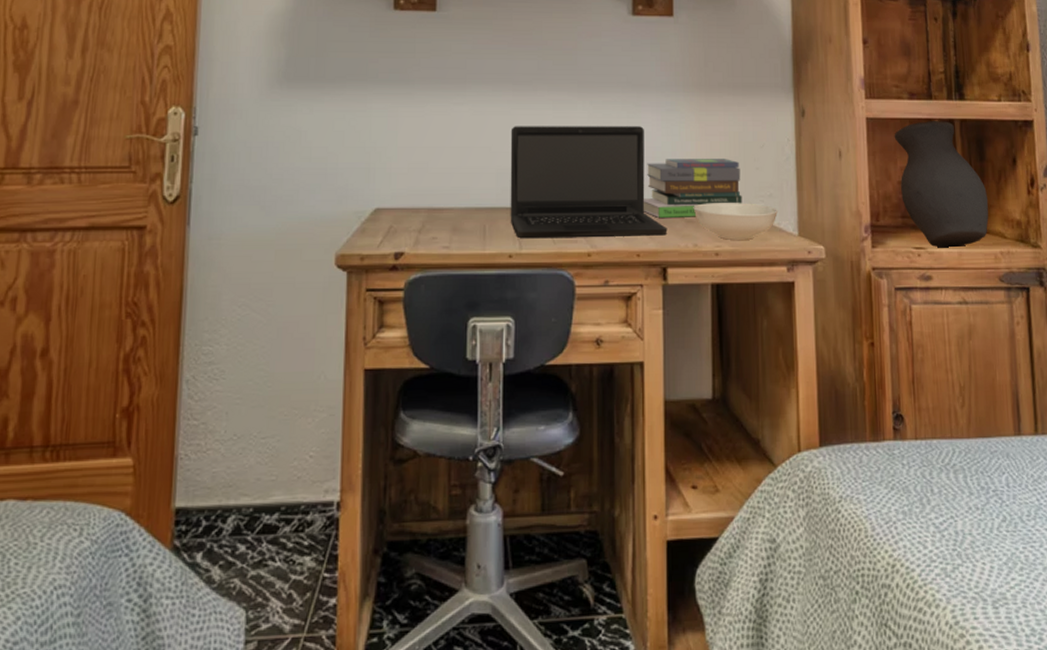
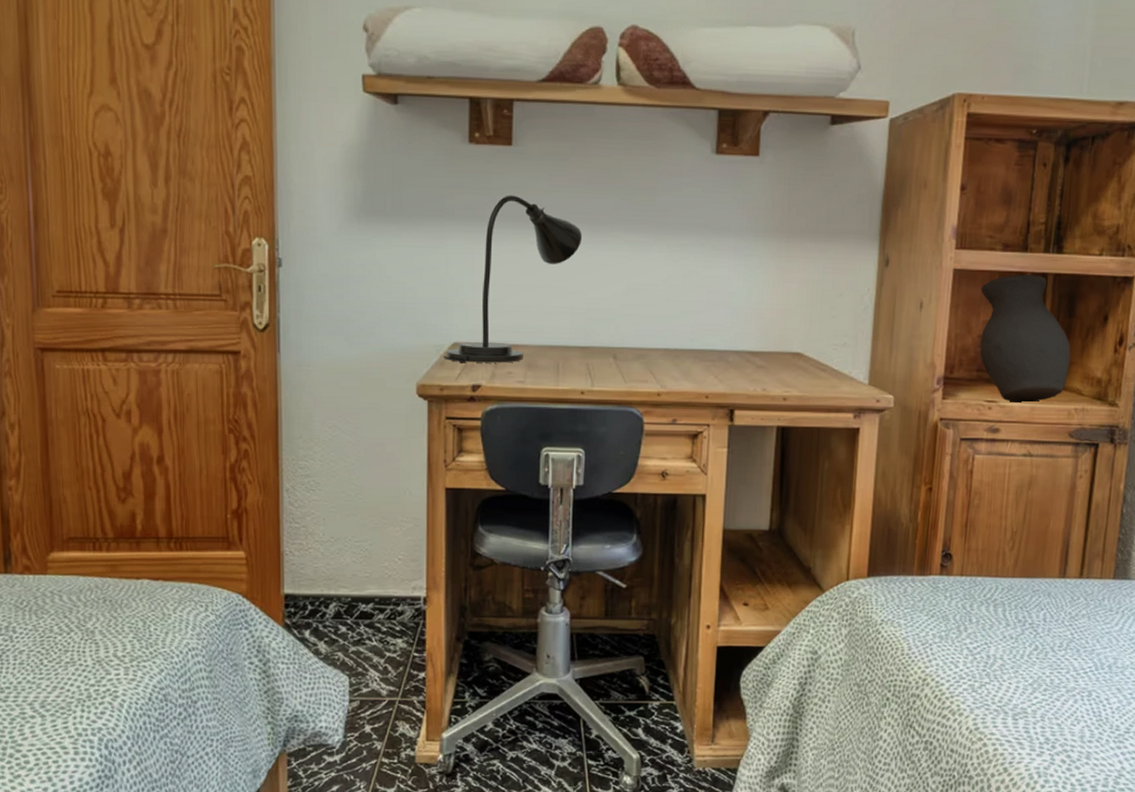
desk lamp: none [365,58,506,230] -> present [443,195,582,364]
laptop: present [510,126,668,238] -> none [583,267,738,379]
books: present [644,159,743,218] -> none [715,304,816,363]
bowl: present [693,203,779,241] -> none [764,349,851,387]

